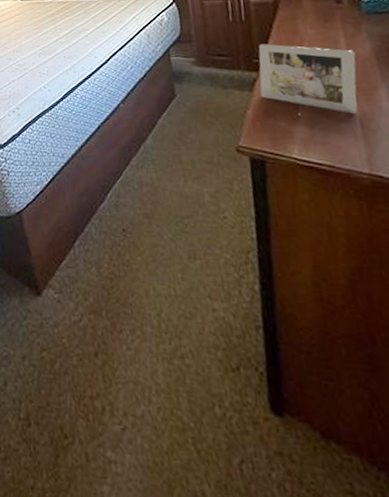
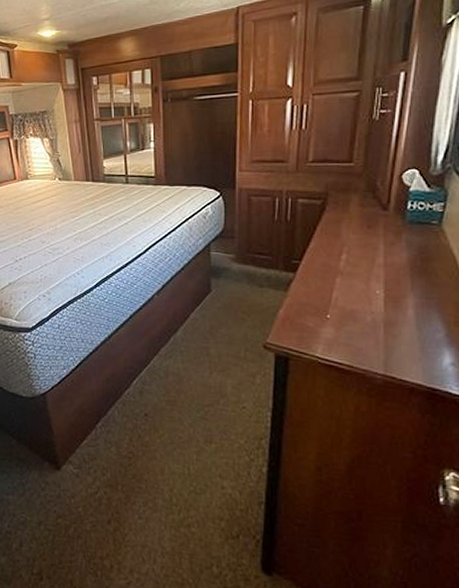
photo frame: present [258,44,357,114] -> none [295,245,391,319]

